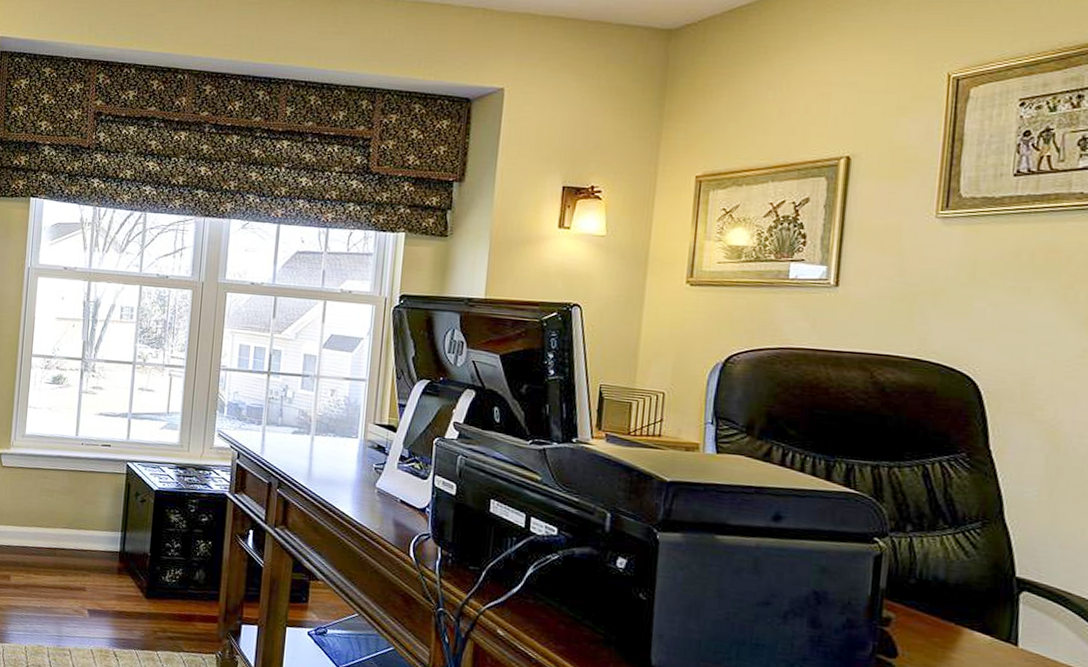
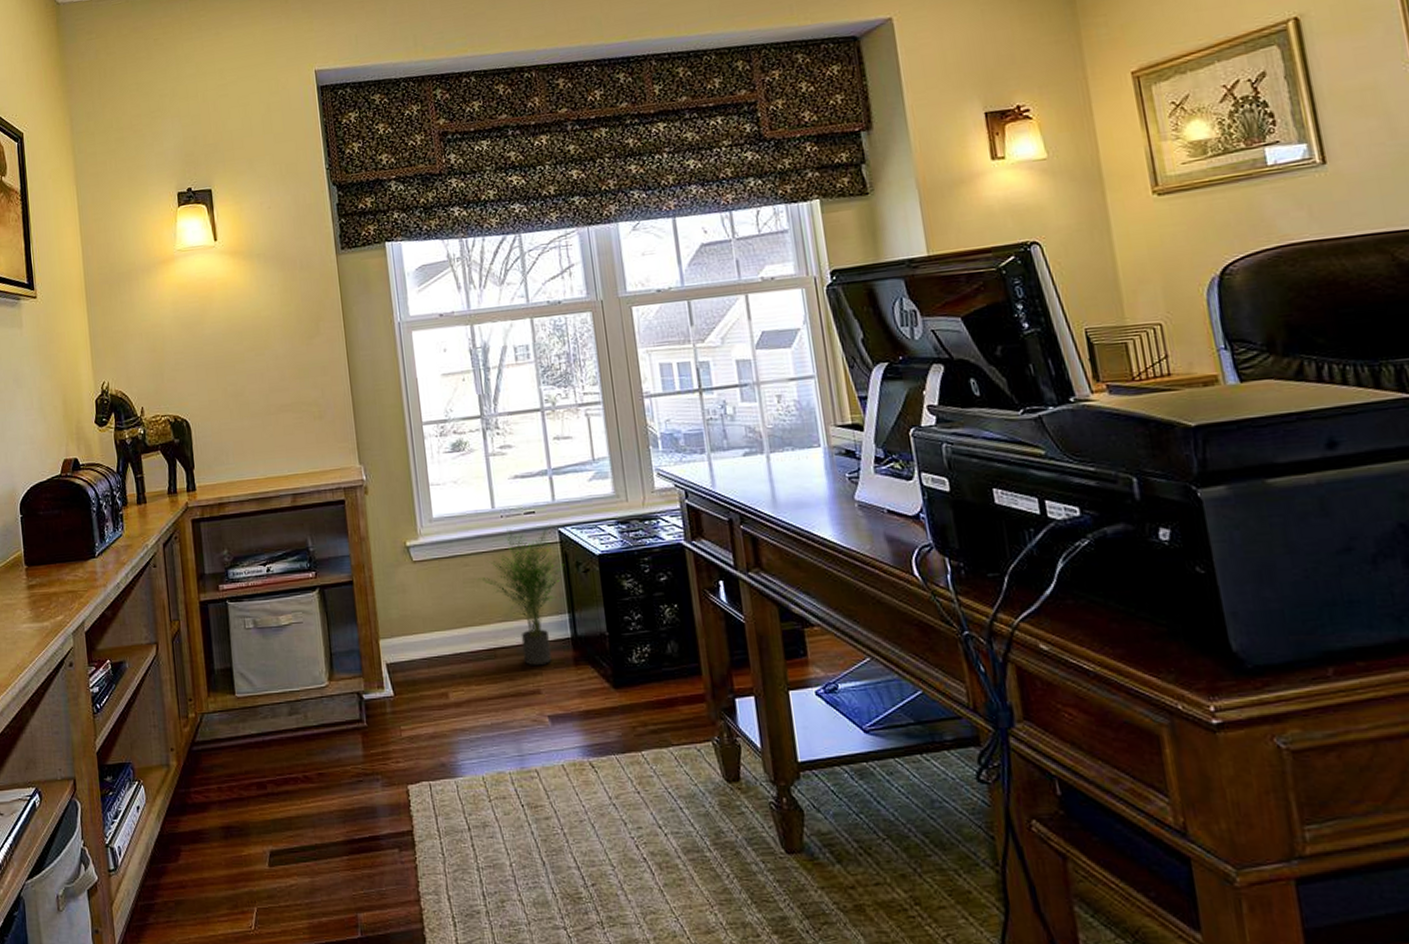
potted plant: none [53,454,125,569] -> present [478,523,564,666]

